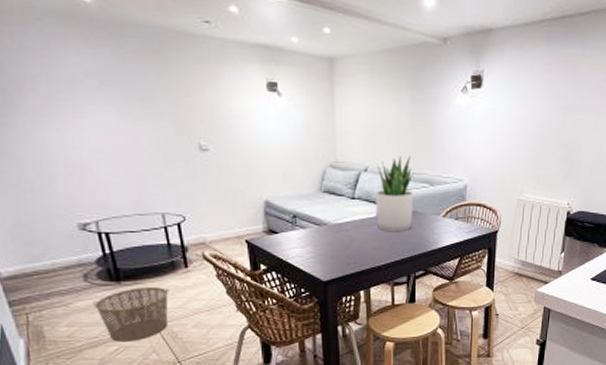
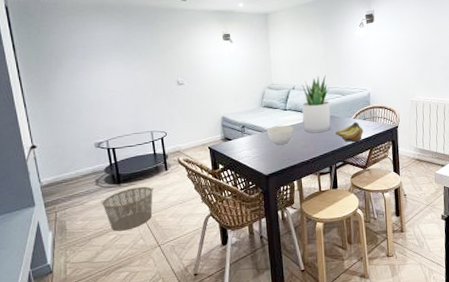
bowl: none [327,218,363,243] -> present [267,125,294,144]
fruit: none [418,221,454,248] -> present [335,122,364,143]

